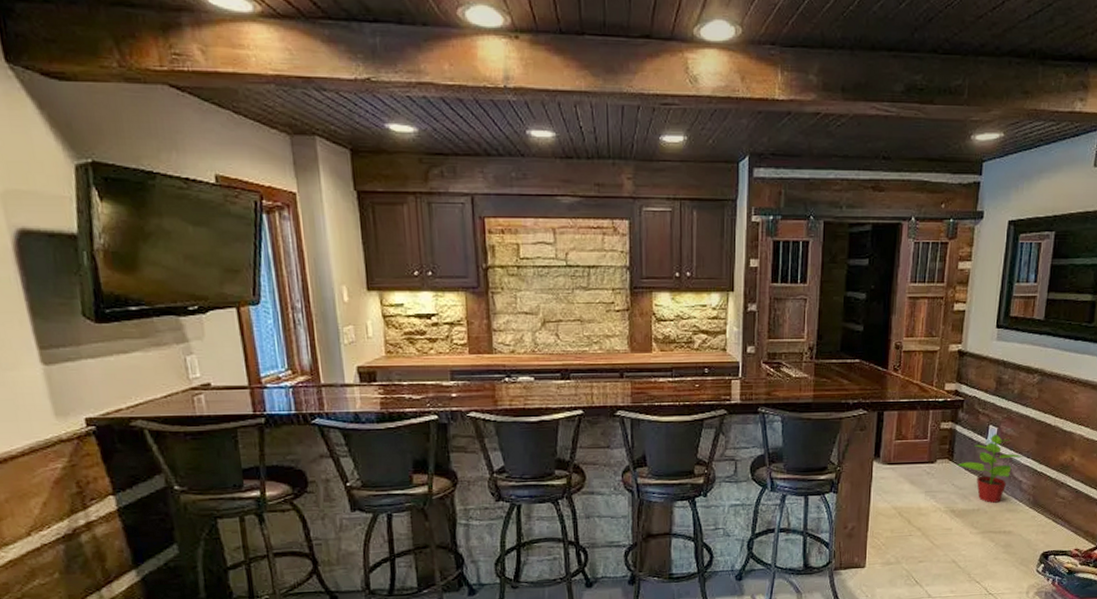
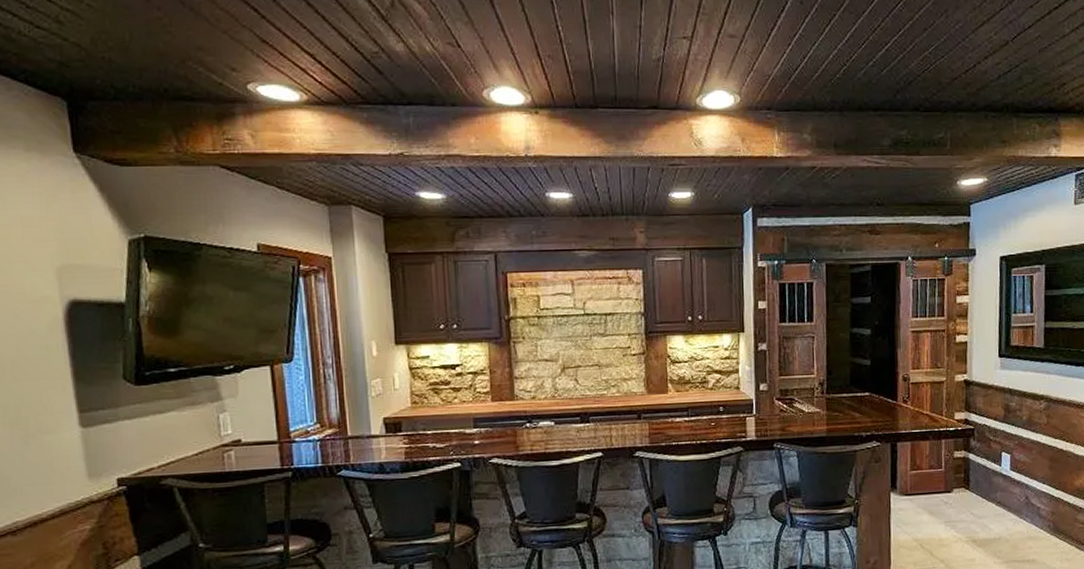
potted plant: present [956,433,1023,503] -> none [973,459,1039,531]

